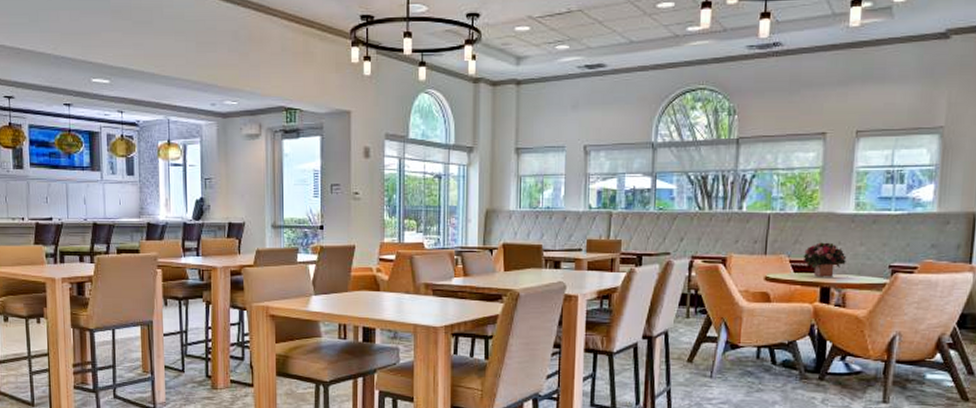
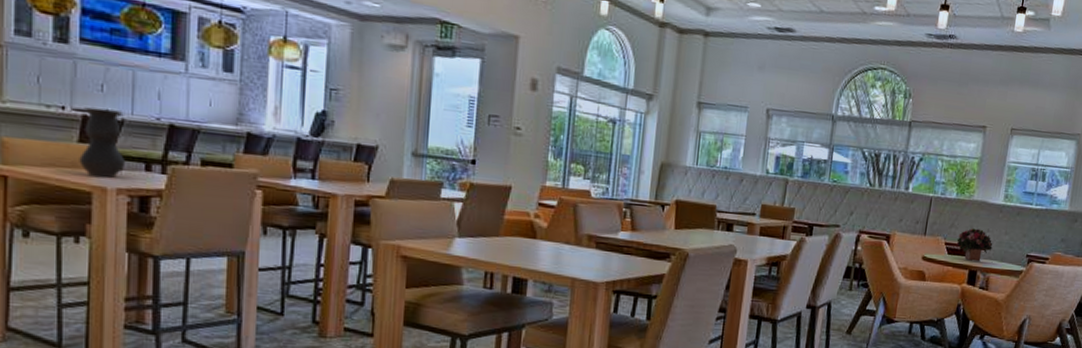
vase: none [35,216,67,271] -> present [79,107,126,178]

